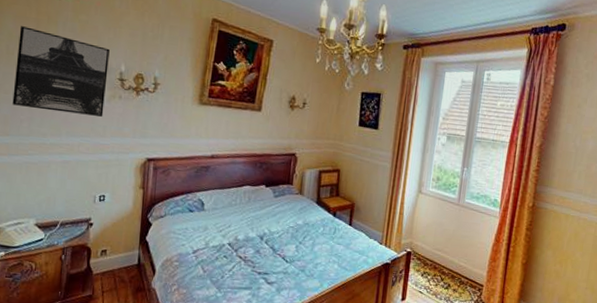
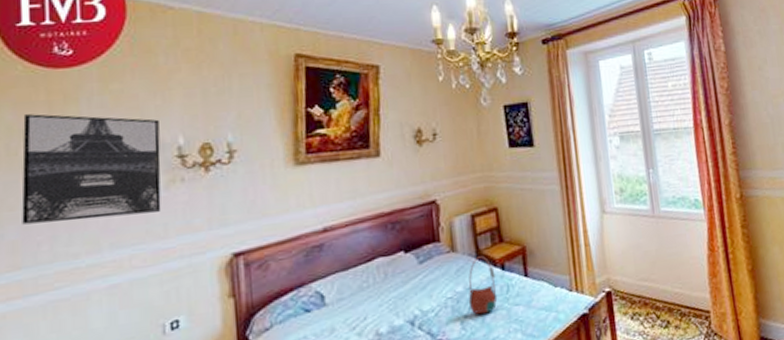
handbag: none [304,202,328,245] -> present [468,256,498,315]

